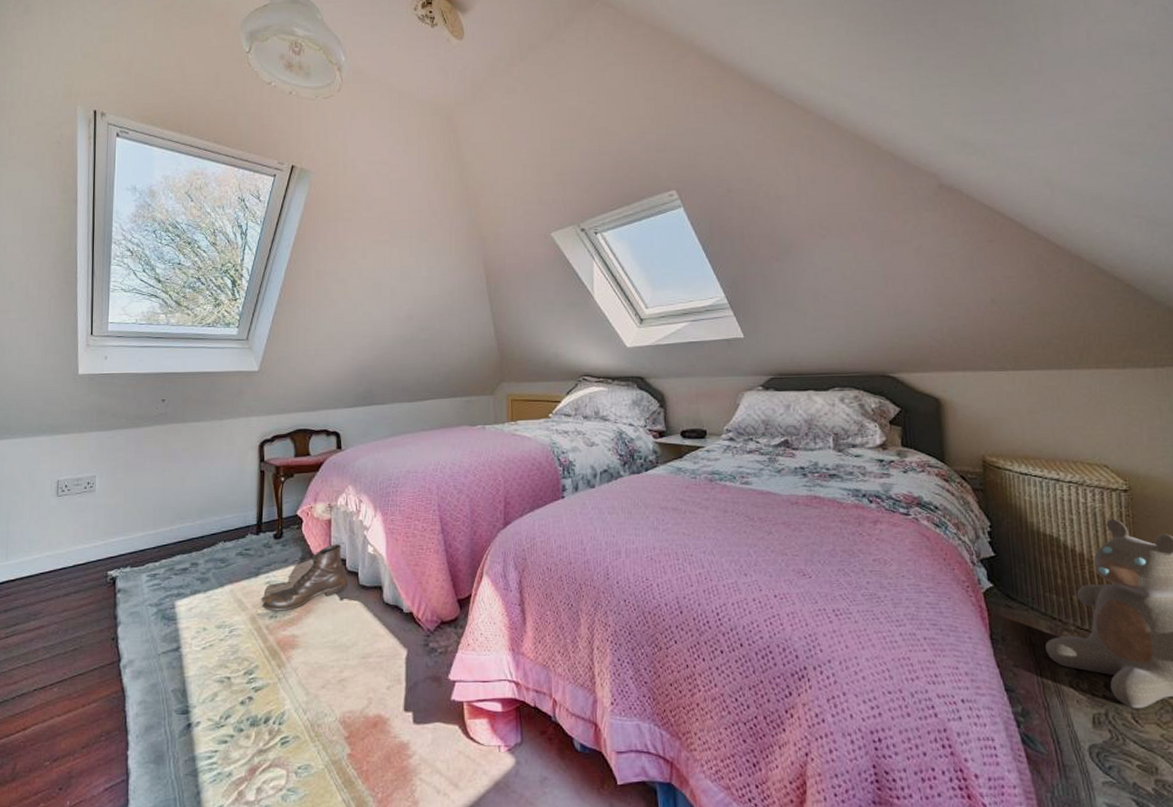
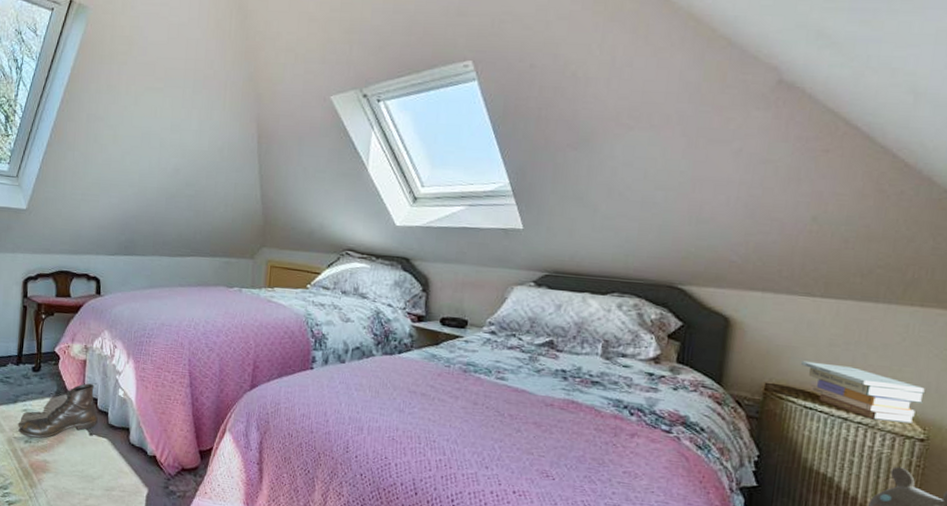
books: none [1008,430,1119,477] -> present [800,361,926,424]

